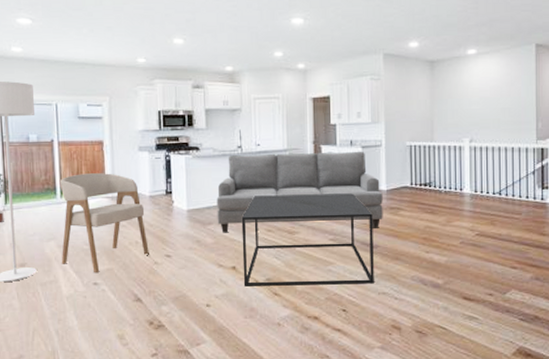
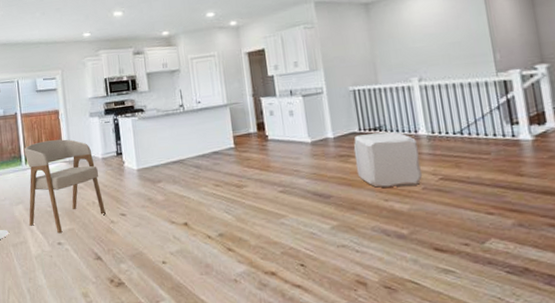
sofa: present [216,151,383,233] -> none [163,100,333,190]
coffee table: present [241,193,374,286] -> none [189,143,331,243]
pouf: none [403,188,461,240] -> present [353,132,422,188]

